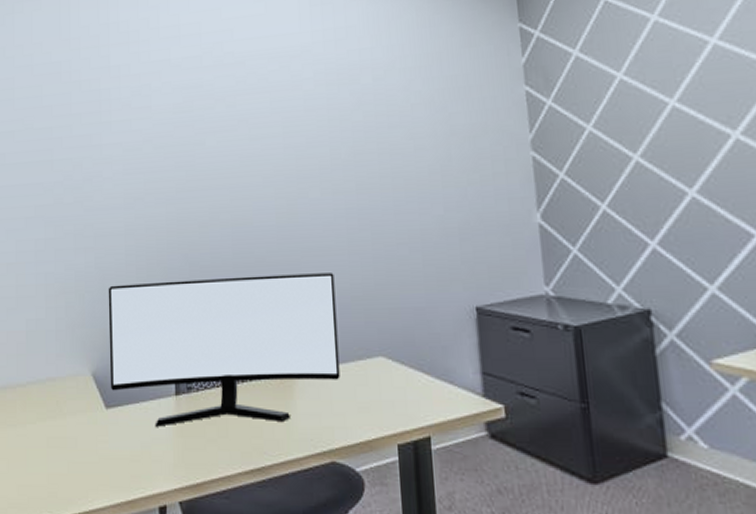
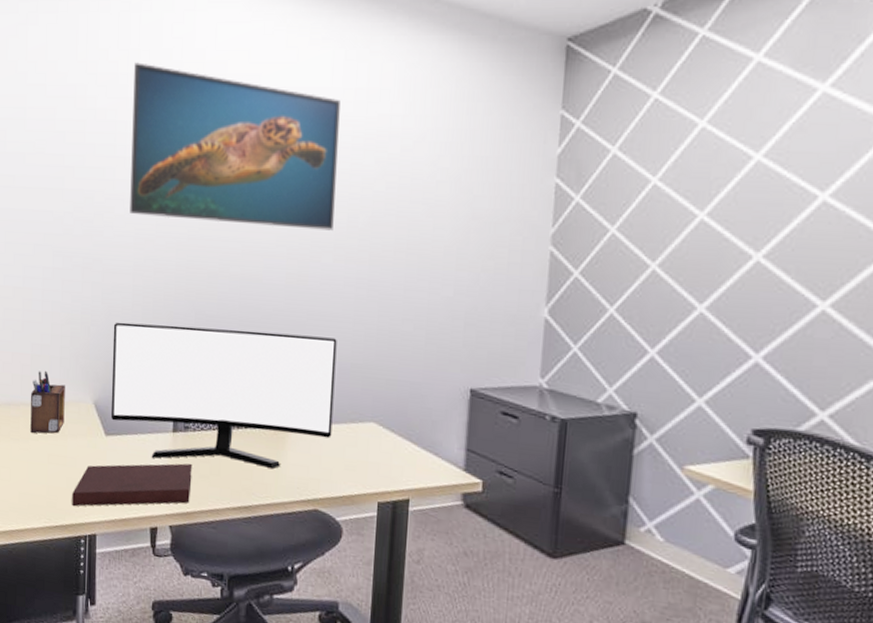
desk organizer: none [27,346,63,417] -> present [30,370,65,434]
notebook: none [74,427,200,494] -> present [72,463,193,507]
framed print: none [114,33,317,176] -> present [130,62,340,231]

